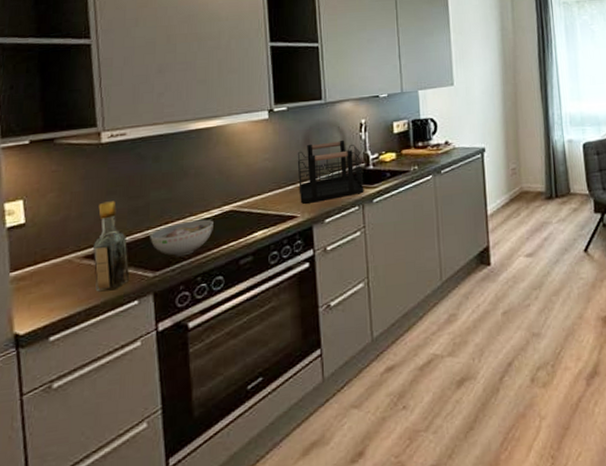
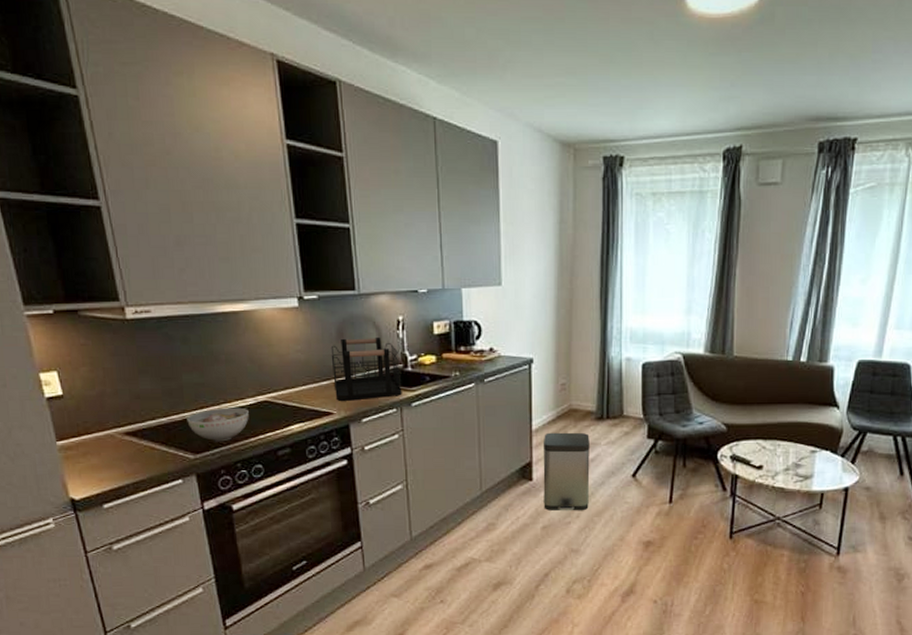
bottle: present [93,201,130,292] -> none [132,380,172,468]
pedal bin: none [498,213,546,295] -> present [543,432,590,510]

